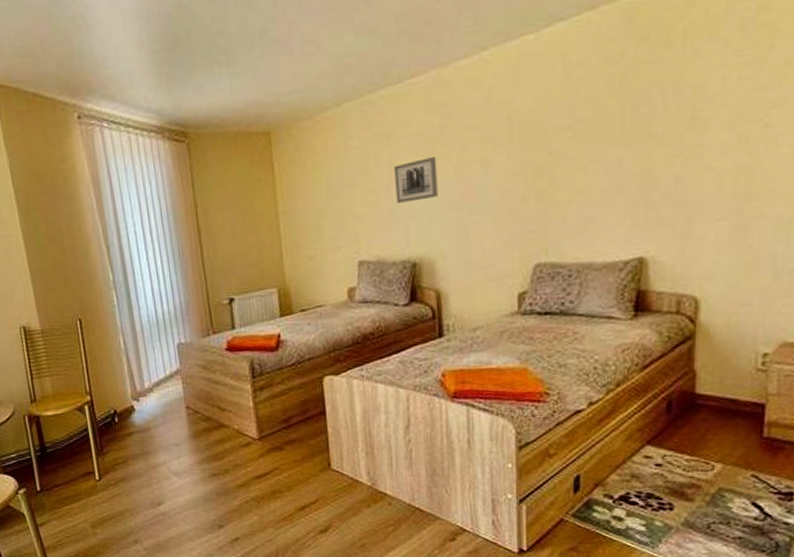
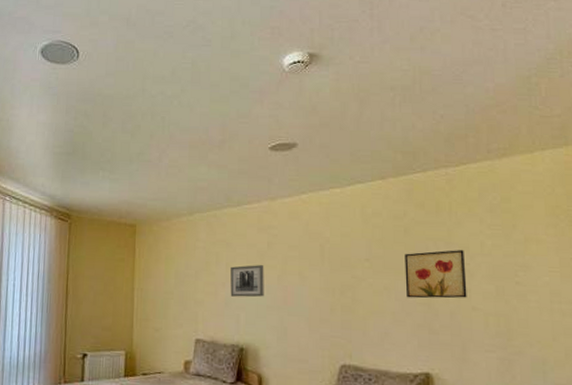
wall art: none [618,92,700,169] -> present [404,250,467,299]

